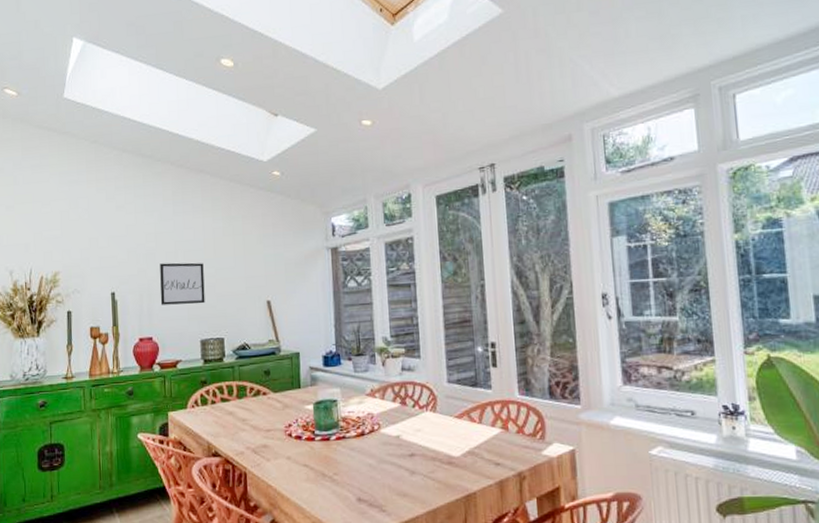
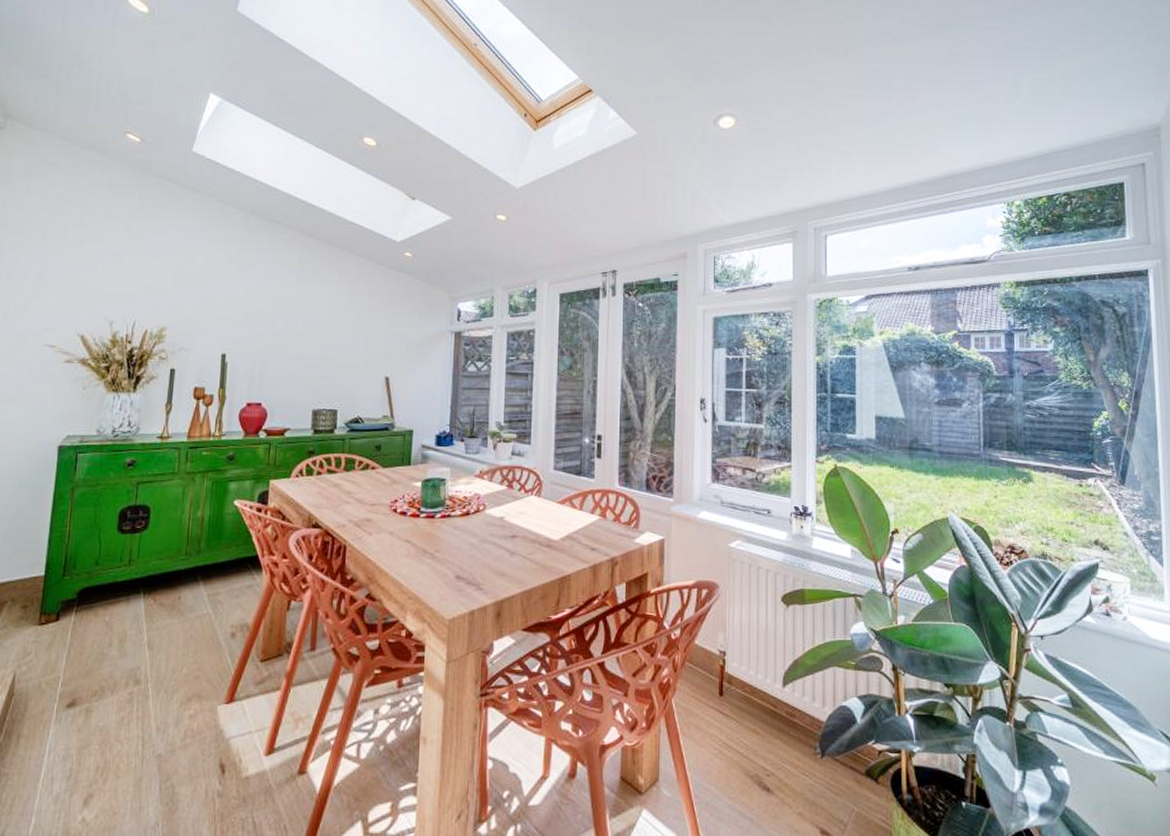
wall art: present [160,262,205,305] -> none [274,330,324,374]

